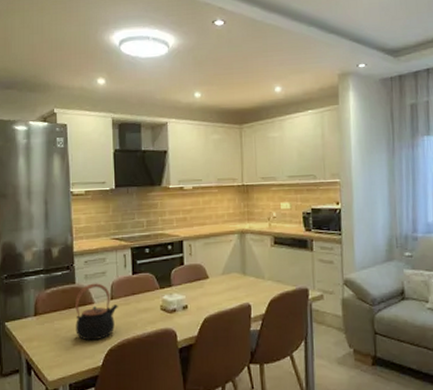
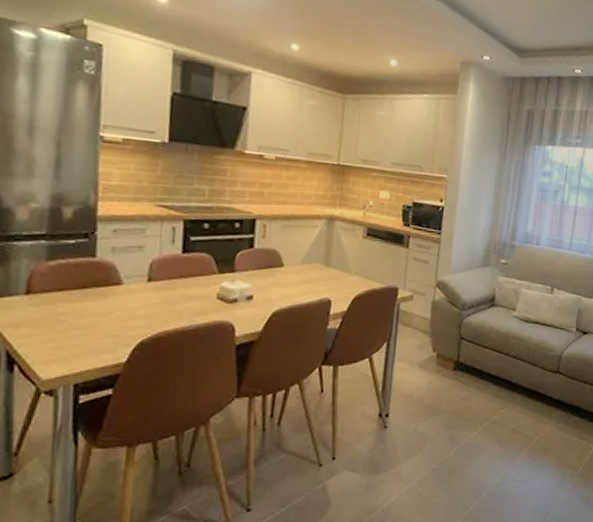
teapot: present [75,283,118,341] -> none [90,258,158,331]

